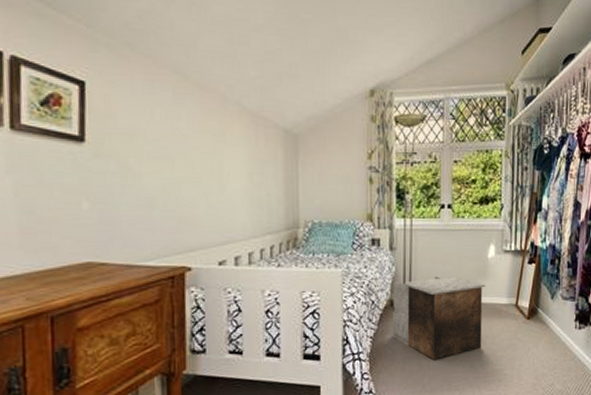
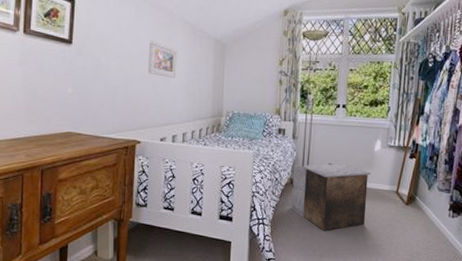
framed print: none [195,134,235,183] -> present [148,41,178,79]

